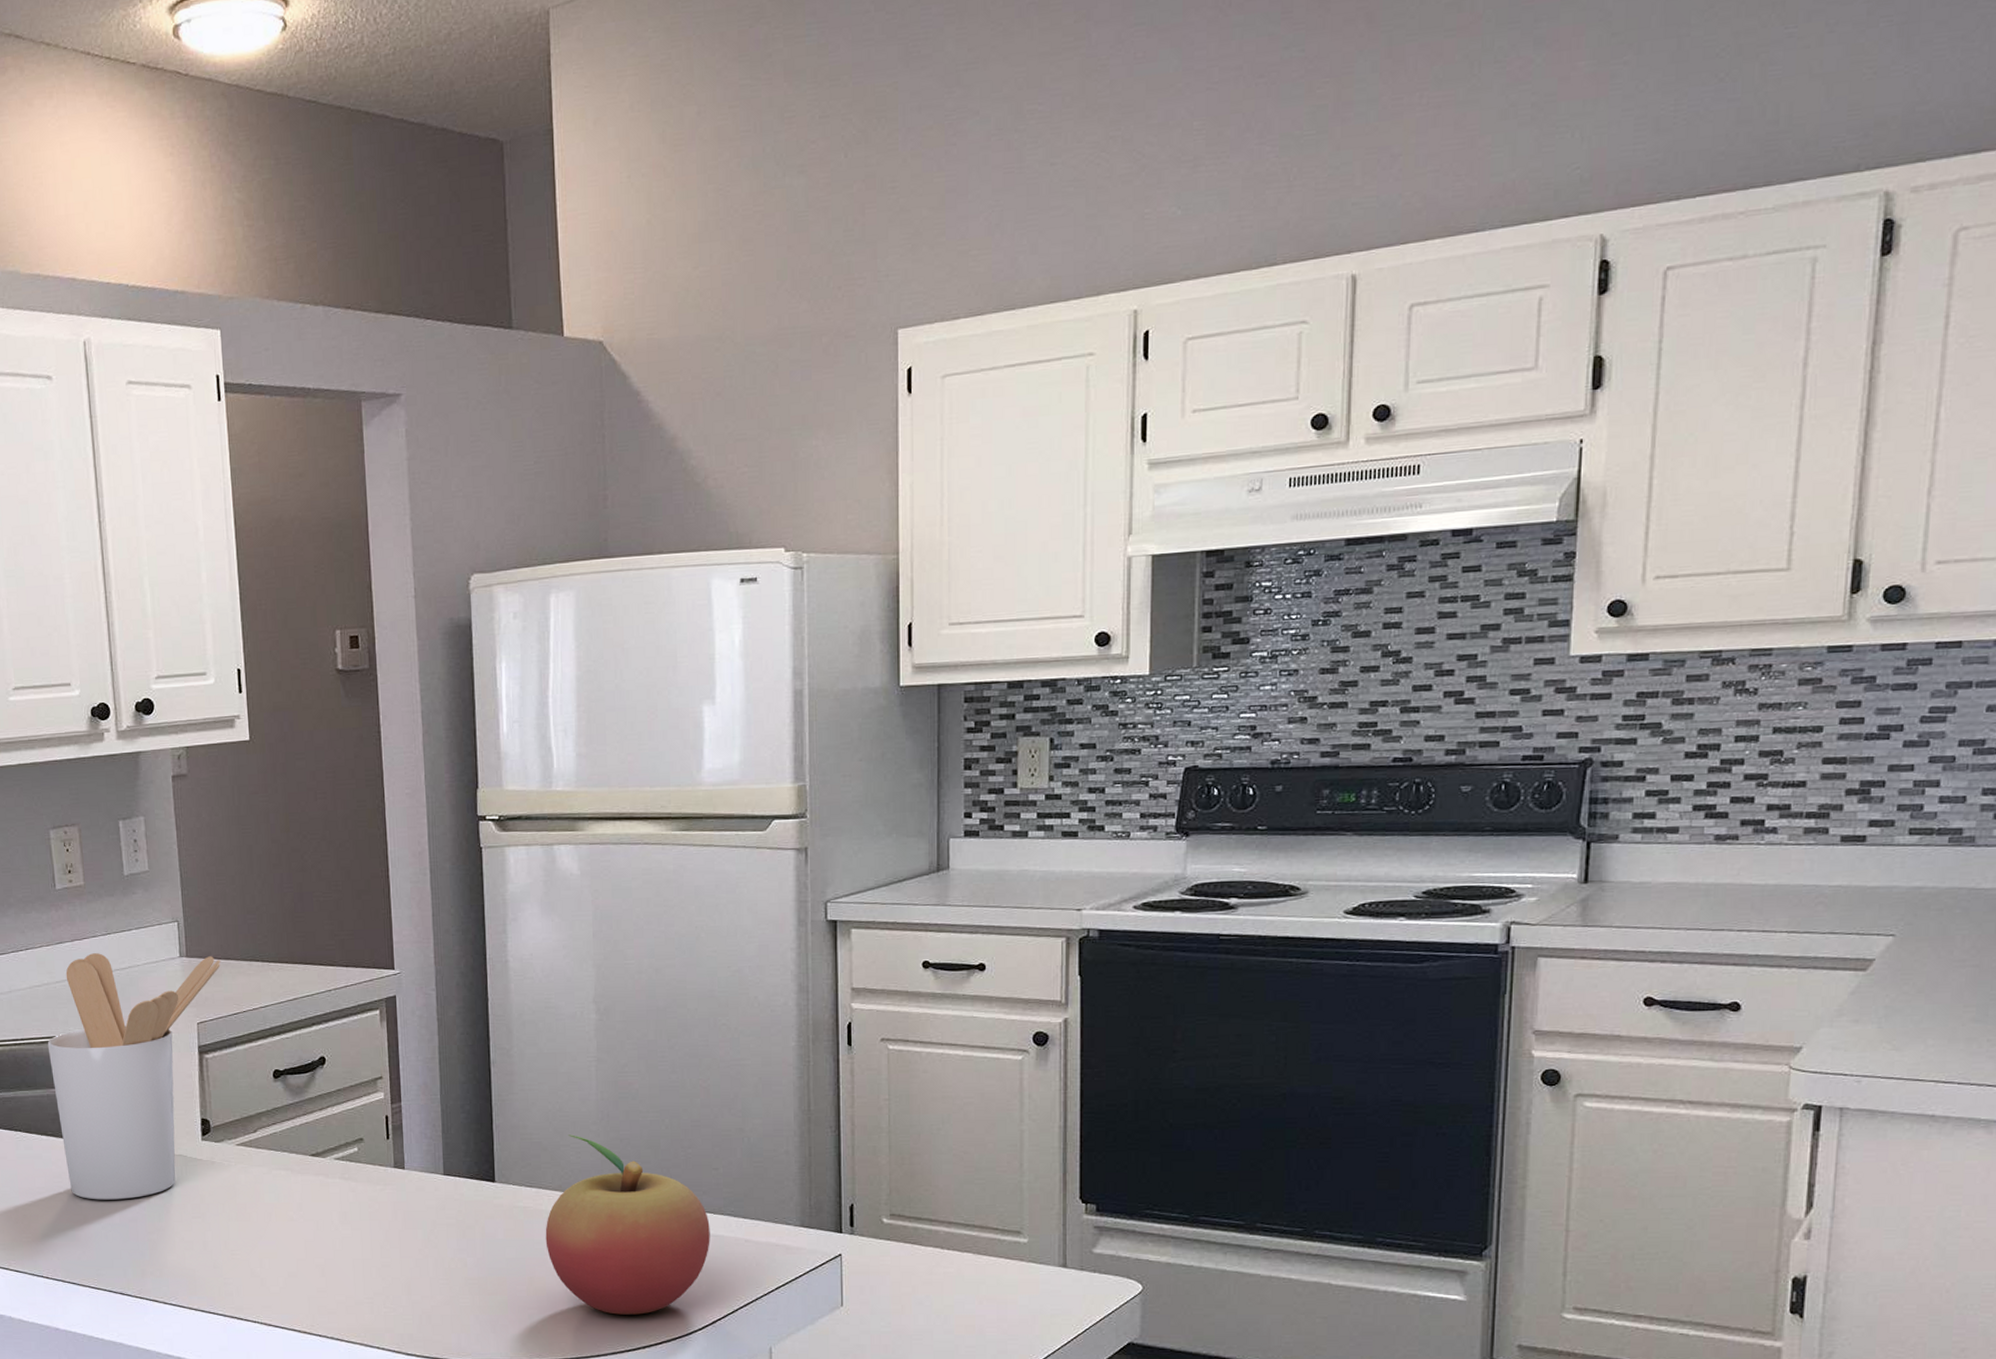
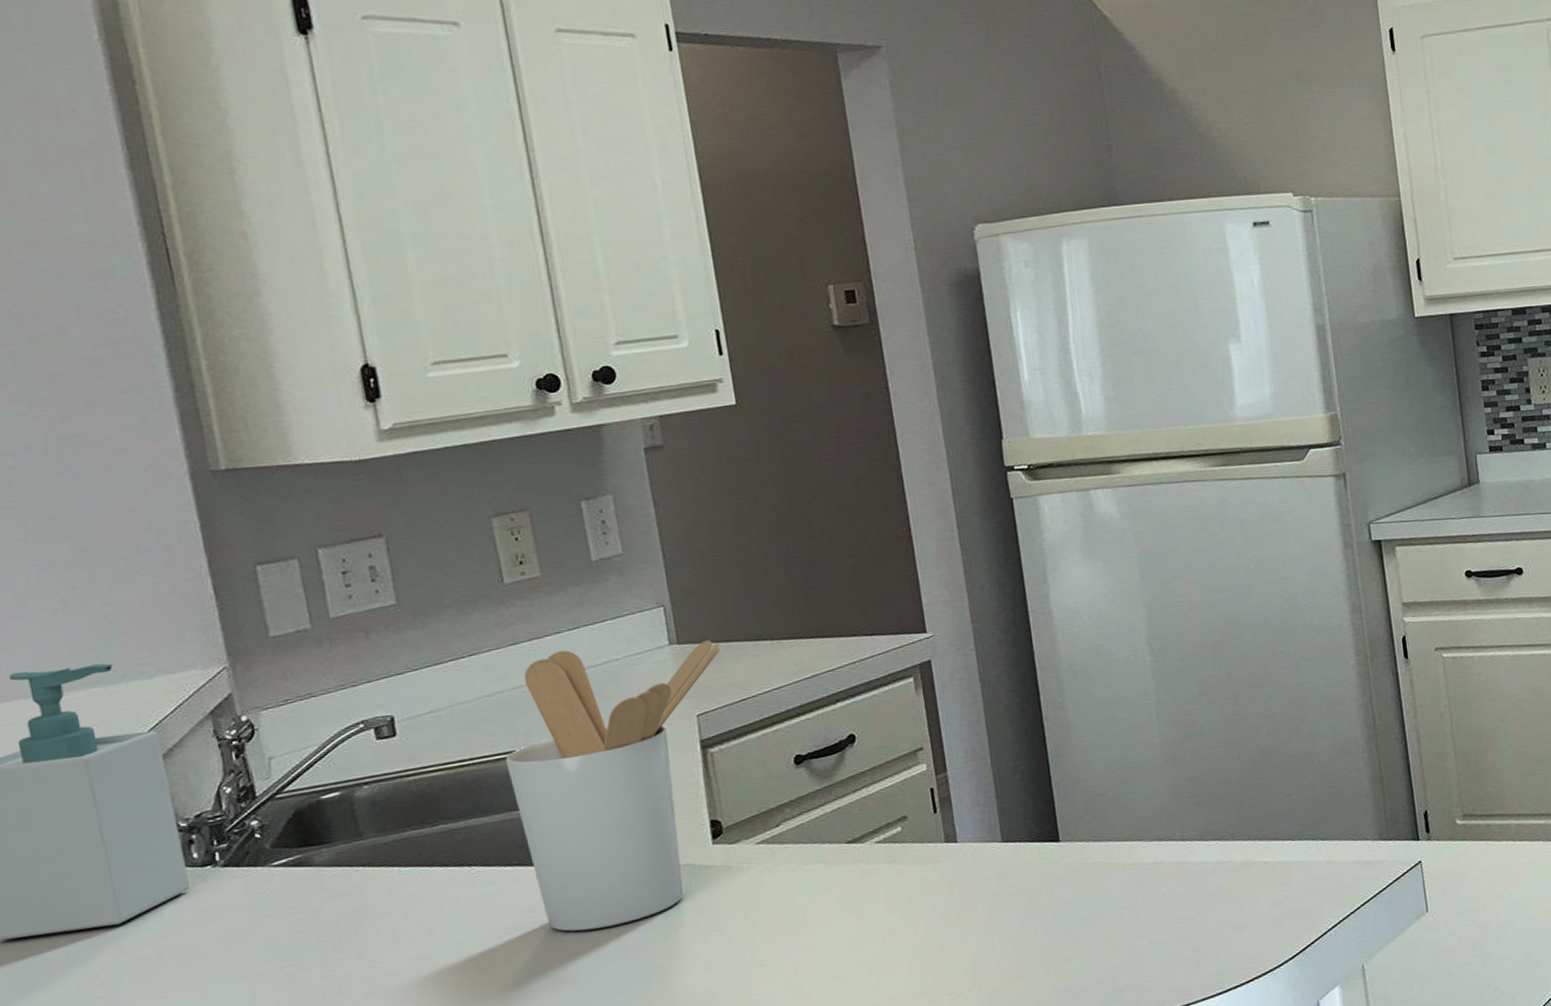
fruit: present [545,1135,710,1315] -> none [1118,781,1292,959]

